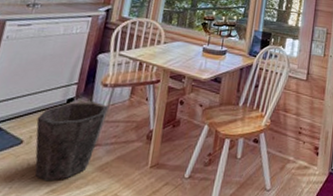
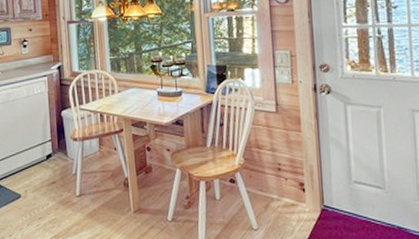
waste bin: present [34,101,108,182] -> none [26,156,83,229]

